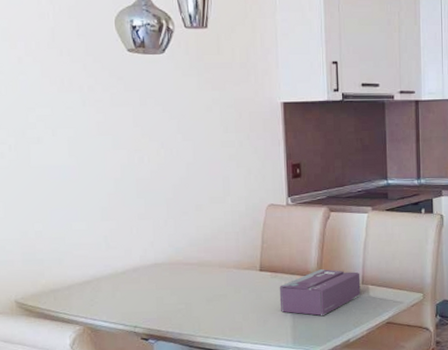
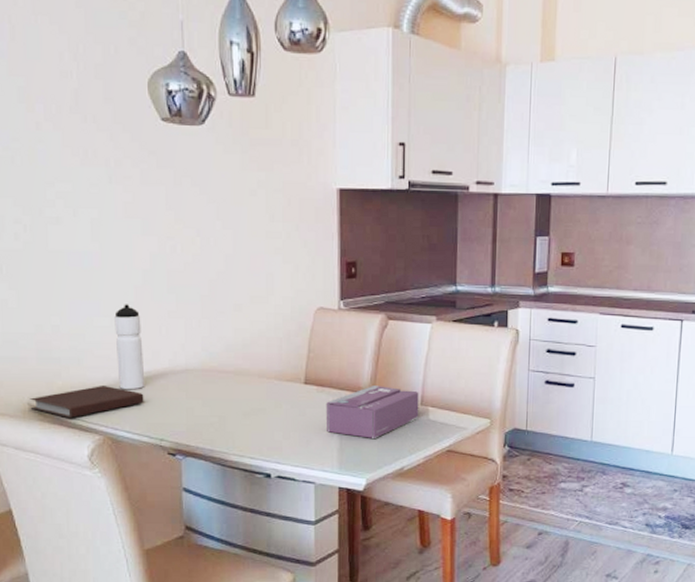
notebook: none [17,282,119,313] -> present [30,386,144,419]
water bottle: none [91,209,120,285] -> present [114,304,145,390]

